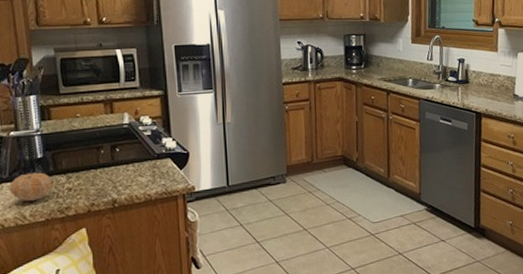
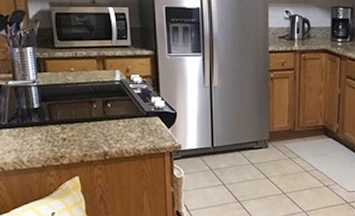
fruit: present [10,172,52,201] -> none [9,121,47,147]

